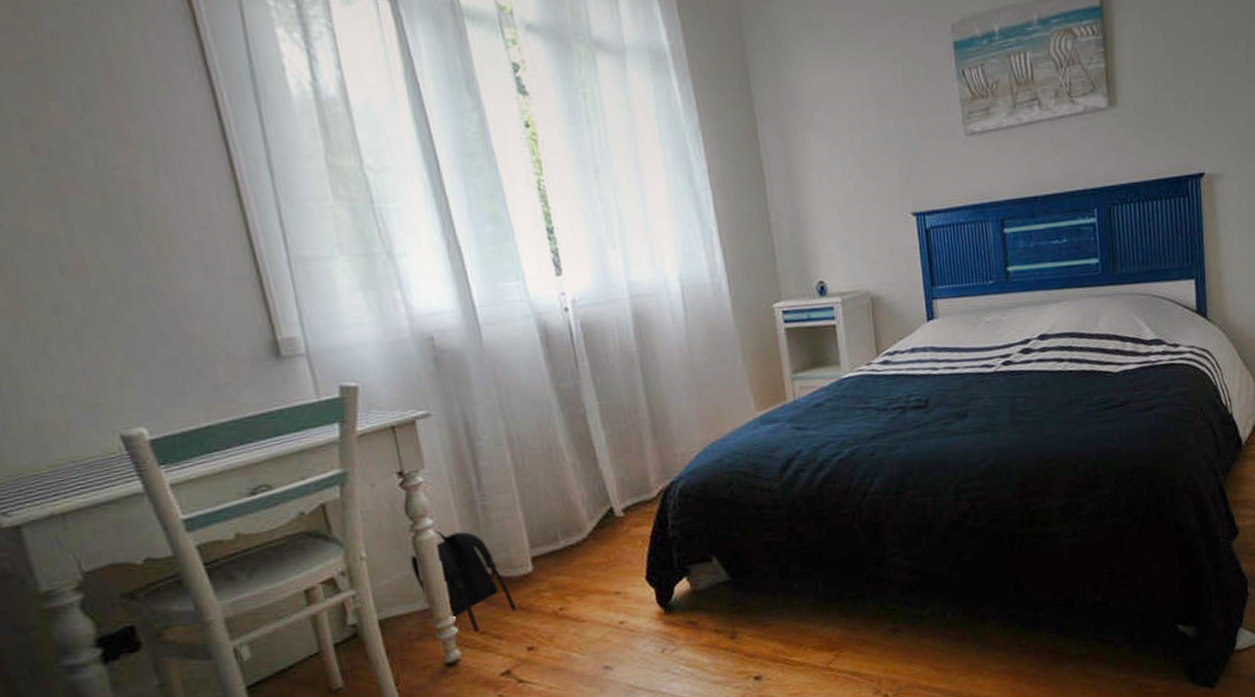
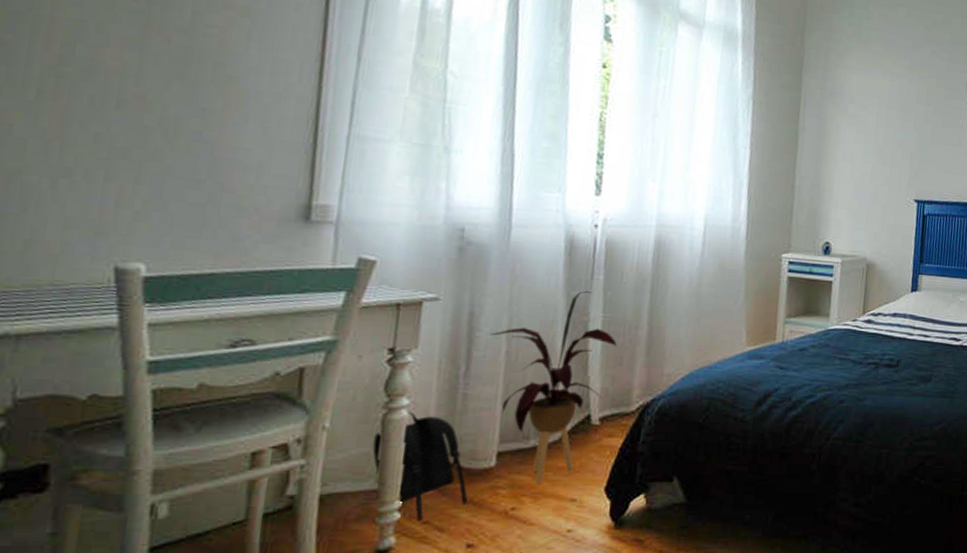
house plant: none [491,380,621,582] -> present [490,290,617,484]

